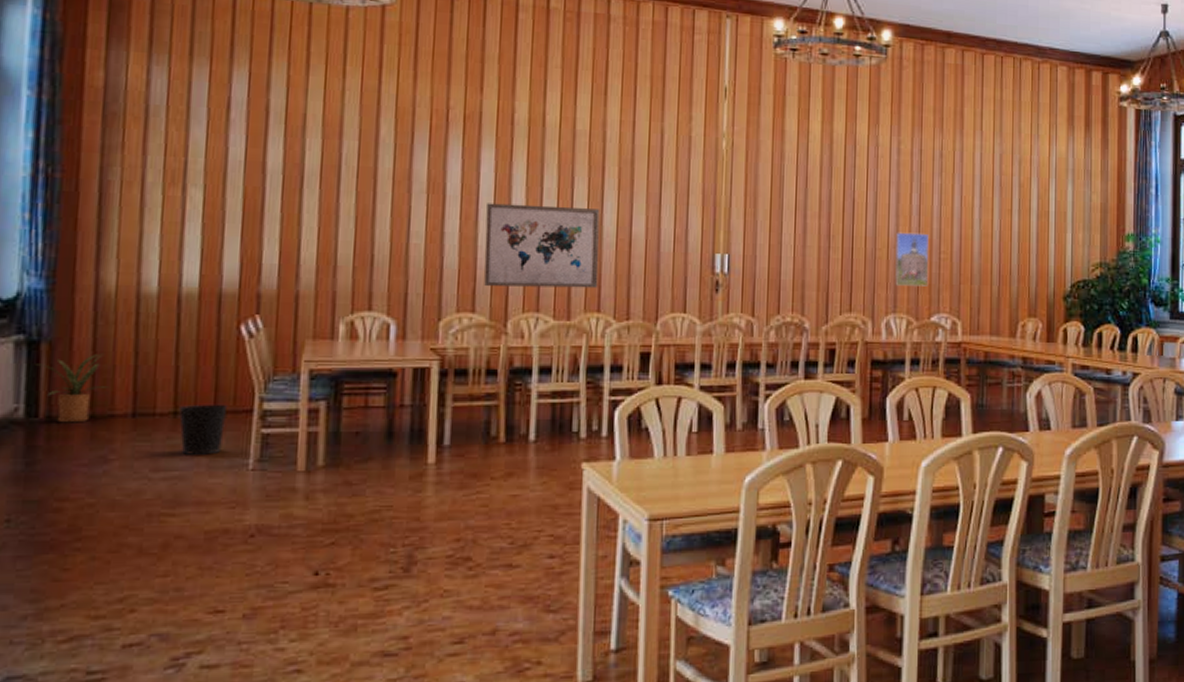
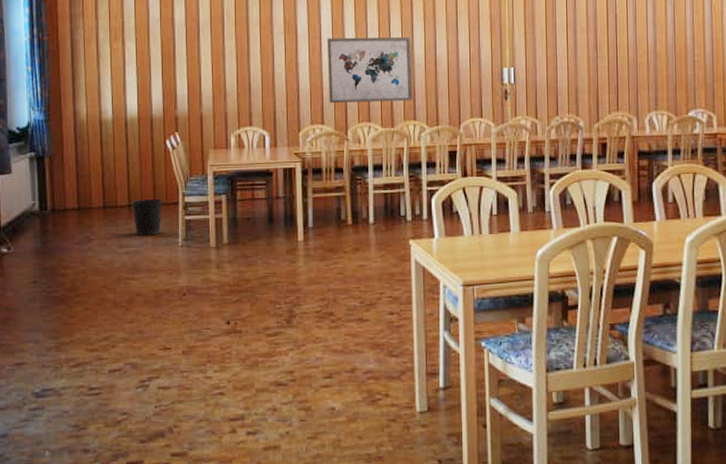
house plant: present [36,353,110,423] -> none [43,164,88,214]
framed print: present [894,232,929,288] -> none [654,39,685,87]

